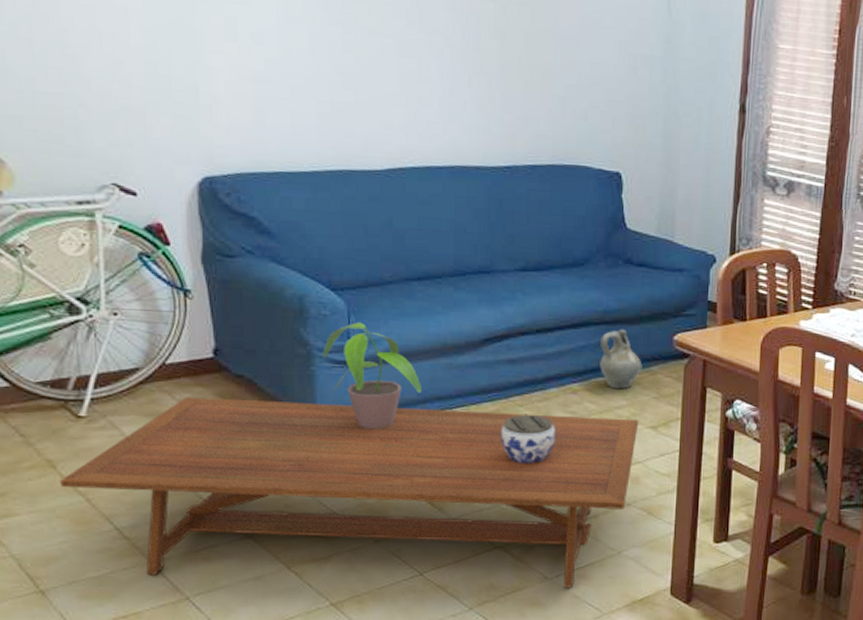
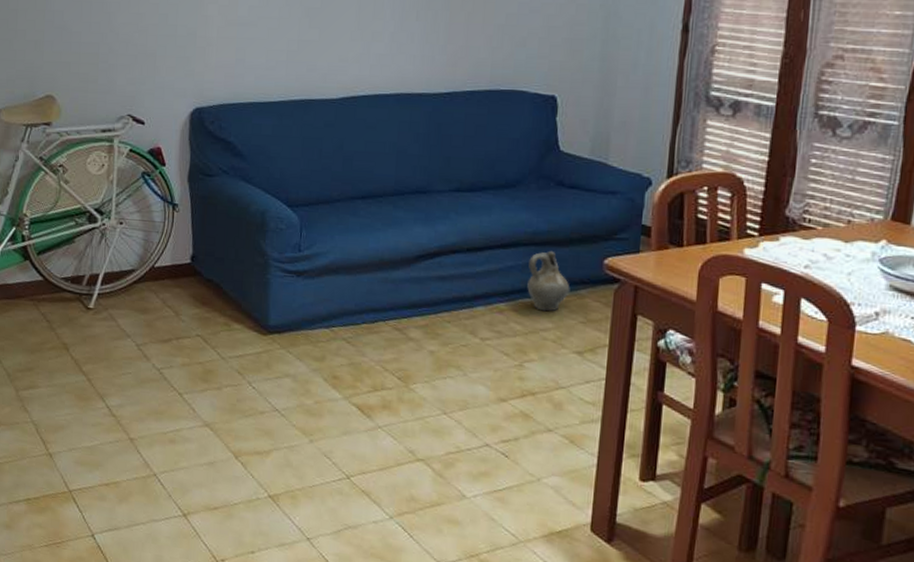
coffee table: present [59,397,639,588] -> none [70,296,565,510]
potted plant: present [322,322,421,429] -> none [277,236,359,336]
jar: present [500,414,555,465] -> none [428,331,481,381]

